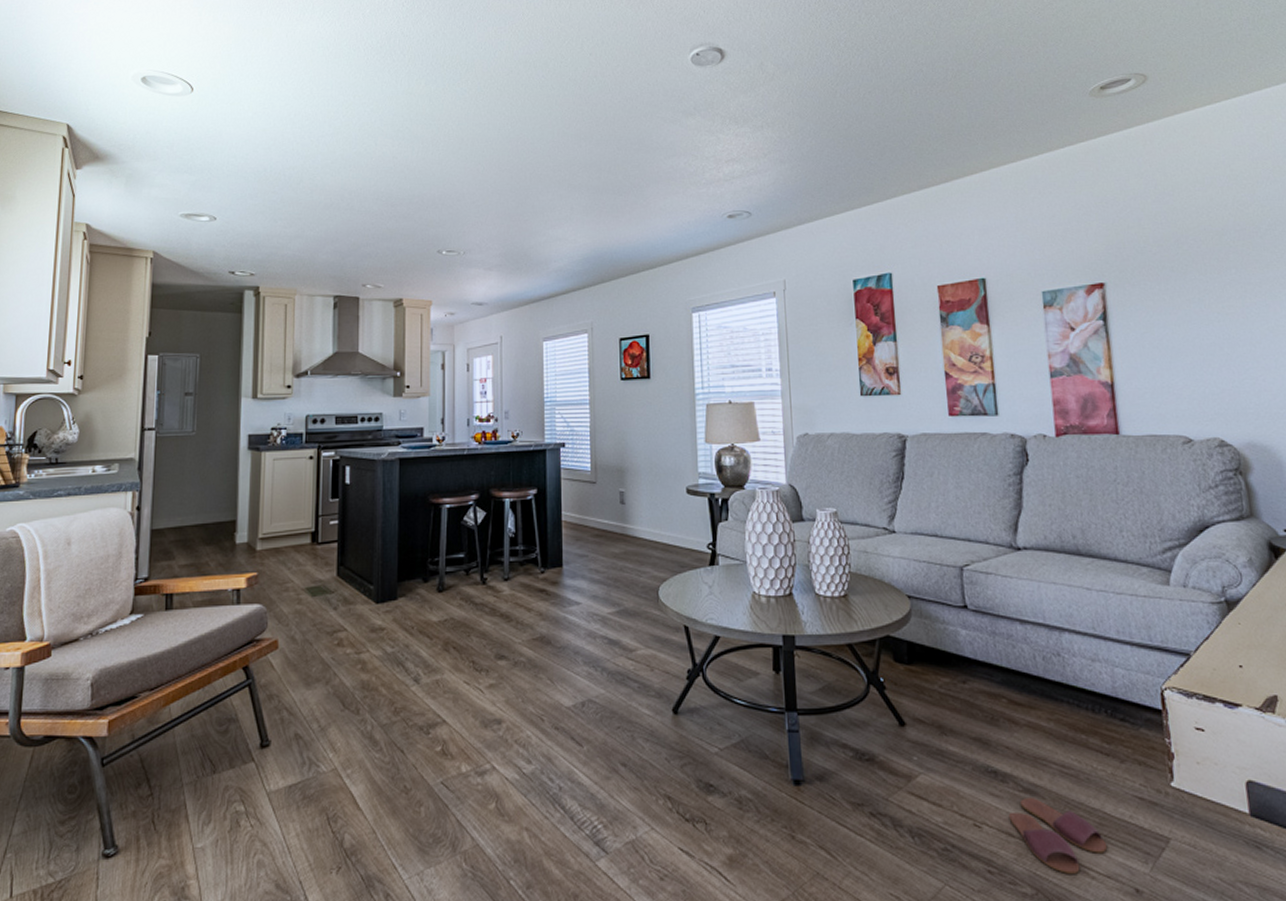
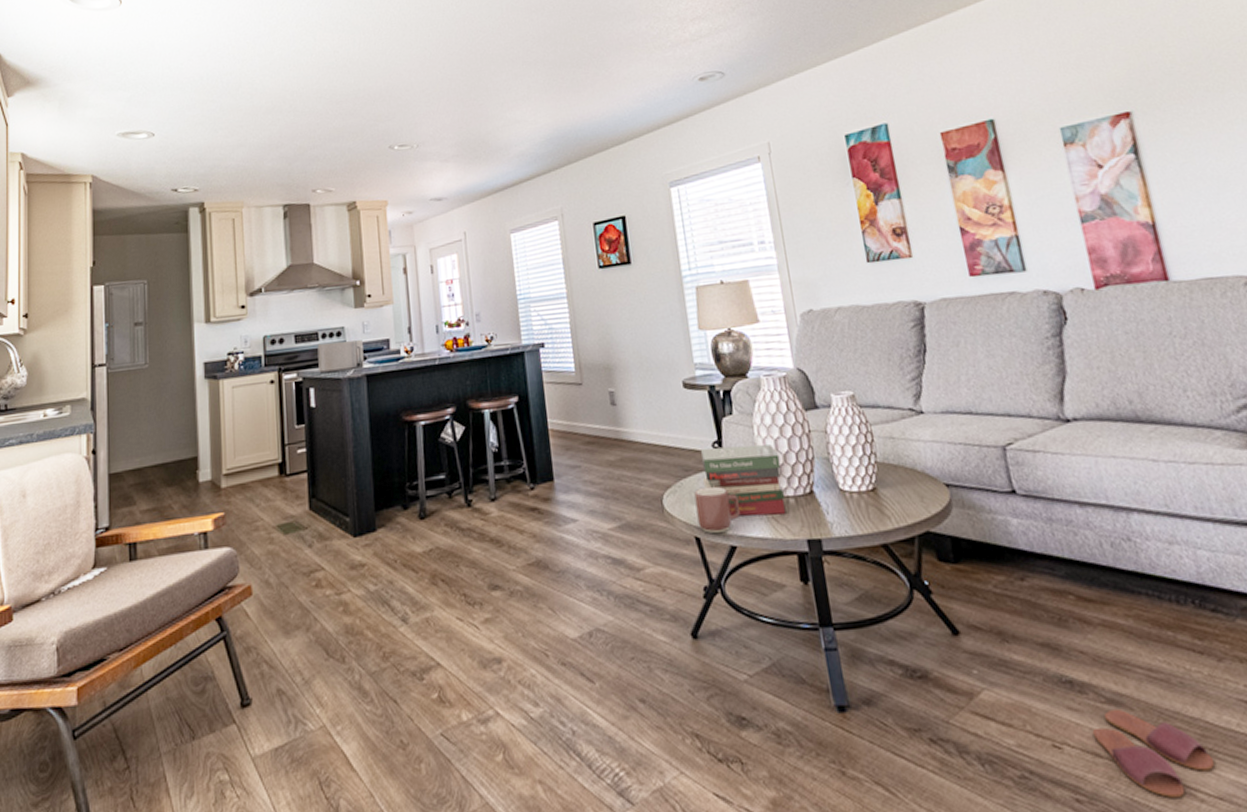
toaster: none [356,425,398,454] -> present [317,340,364,374]
mug: none [687,582,727,624] -> present [694,486,741,534]
books: none [695,548,767,611] -> present [700,444,786,516]

